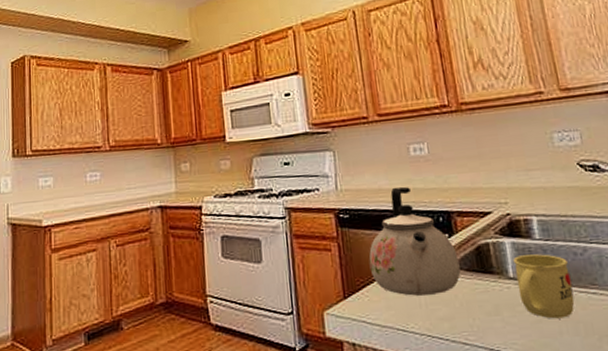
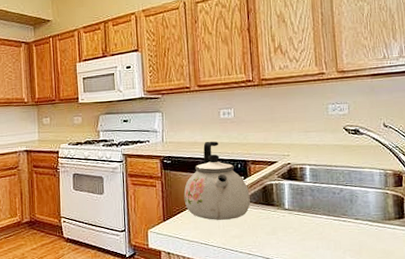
mug: present [513,254,575,319] -> none [289,192,330,238]

